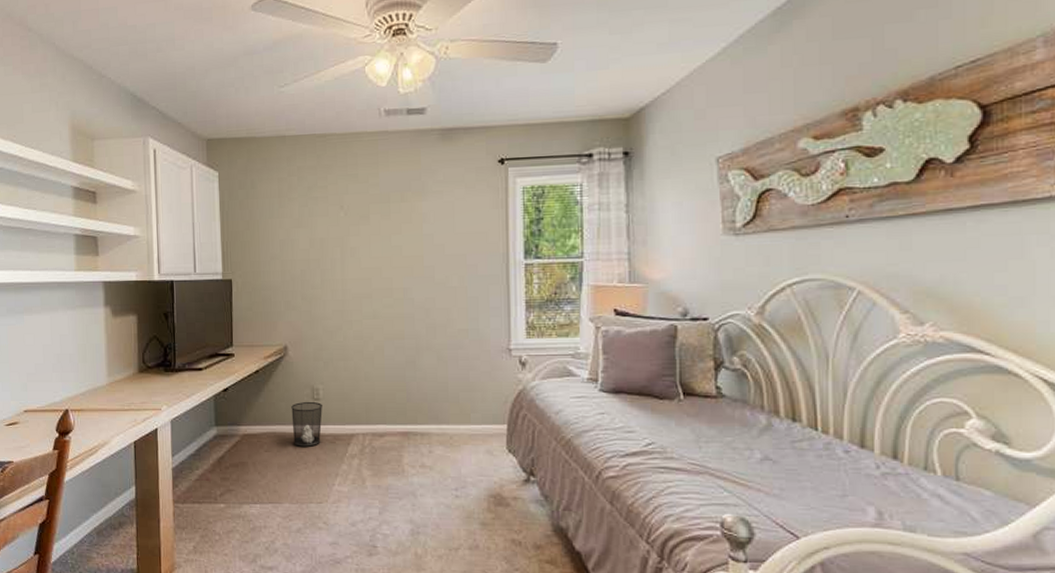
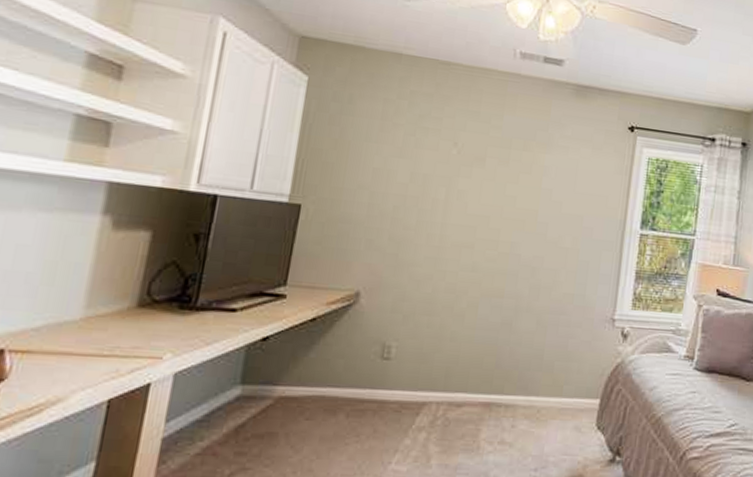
waste bin: present [291,401,323,448] -> none [346,360,392,417]

